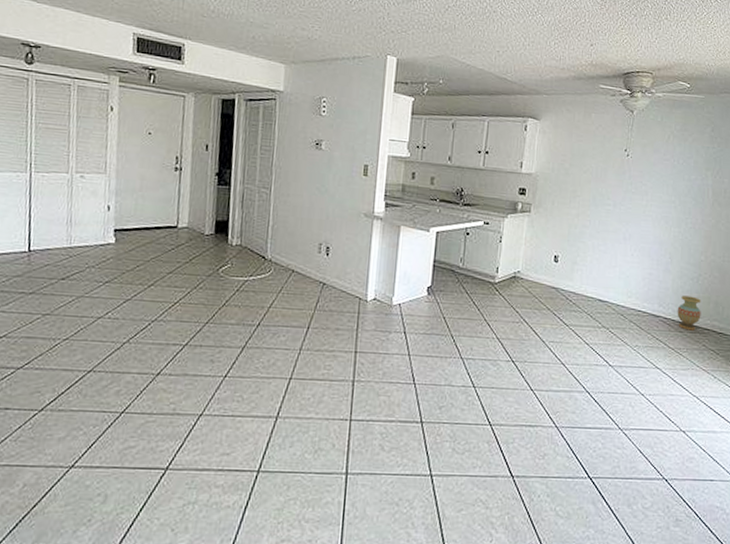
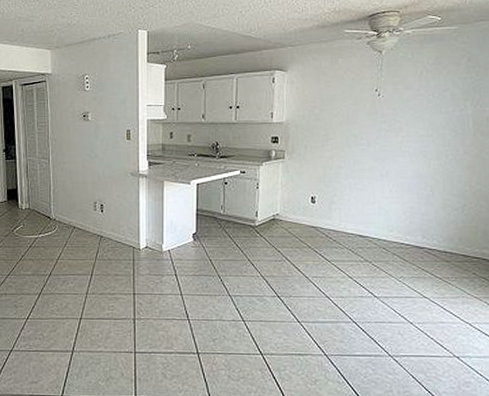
vase: present [677,295,701,331] -> none [442,226,469,260]

